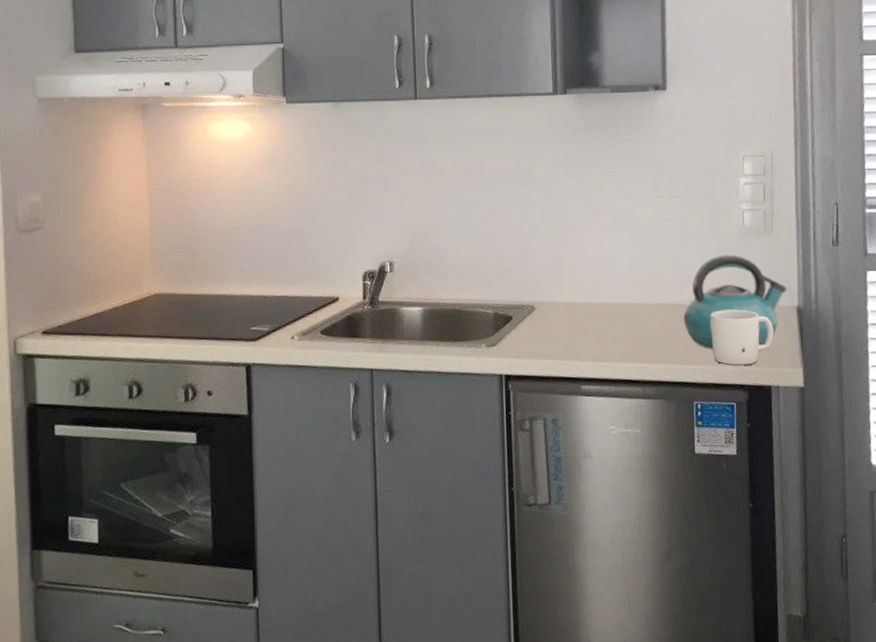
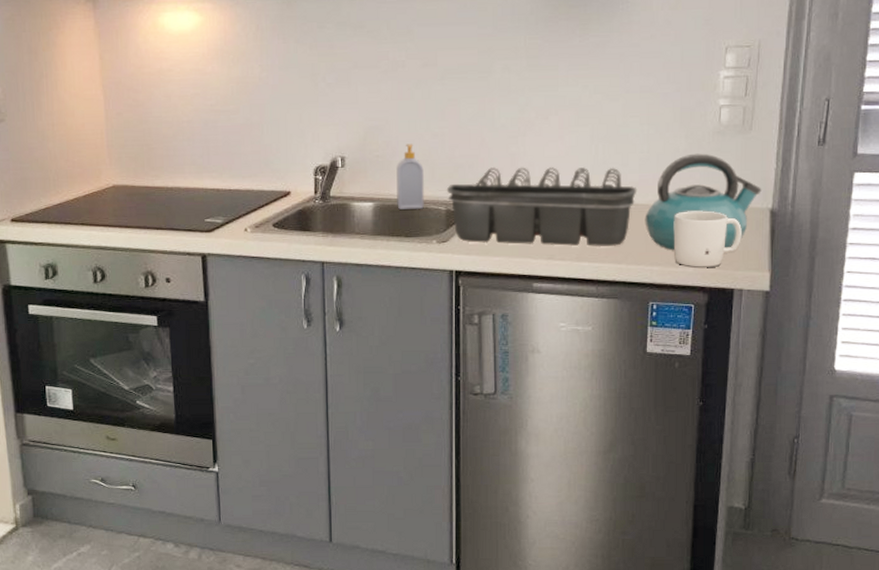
soap bottle: none [444,248,472,314] -> present [396,144,424,209]
dish rack: none [493,268,674,348] -> present [446,166,637,248]

